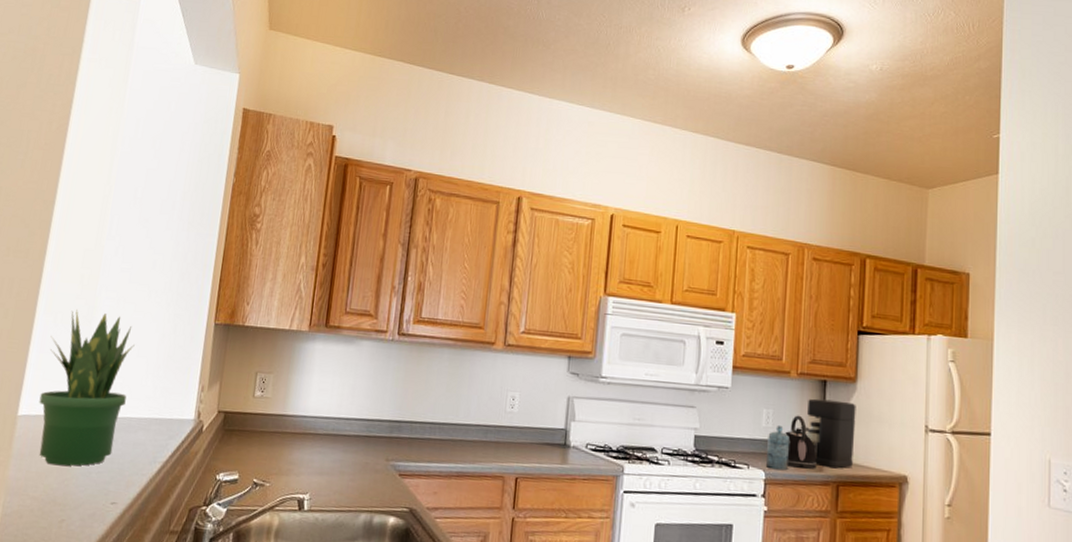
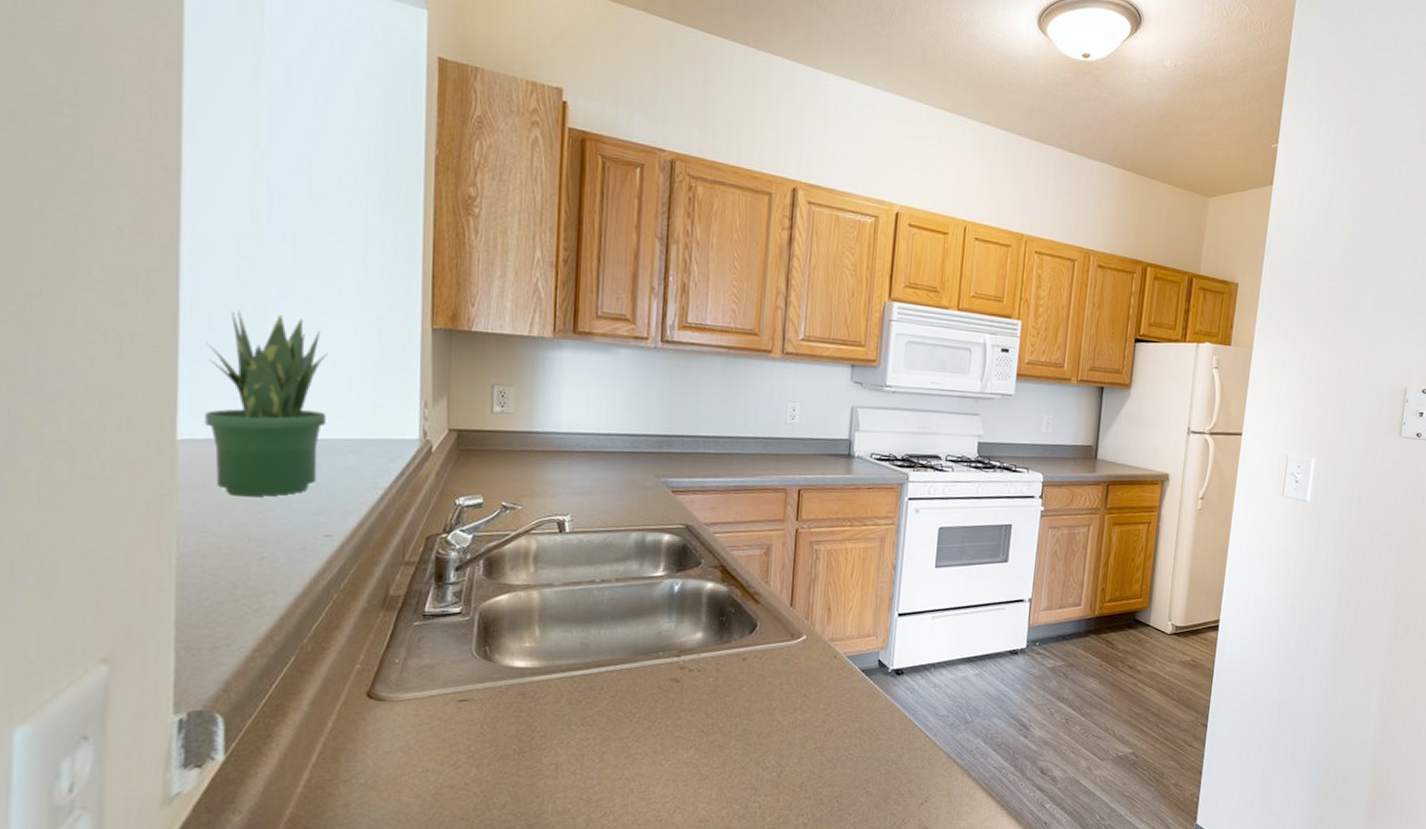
canister: present [766,426,791,471] -> none [1045,431,1068,473]
kettle: present [785,415,817,469] -> none [1063,420,1091,471]
coffee maker: present [799,398,856,469] -> none [1076,404,1129,470]

